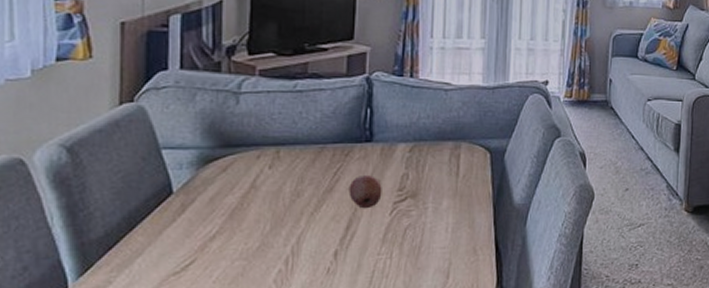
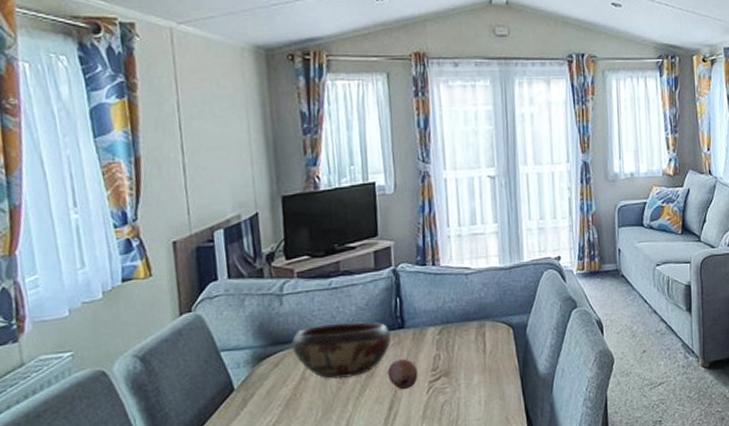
decorative bowl: none [245,129,357,191] -> present [291,322,392,379]

